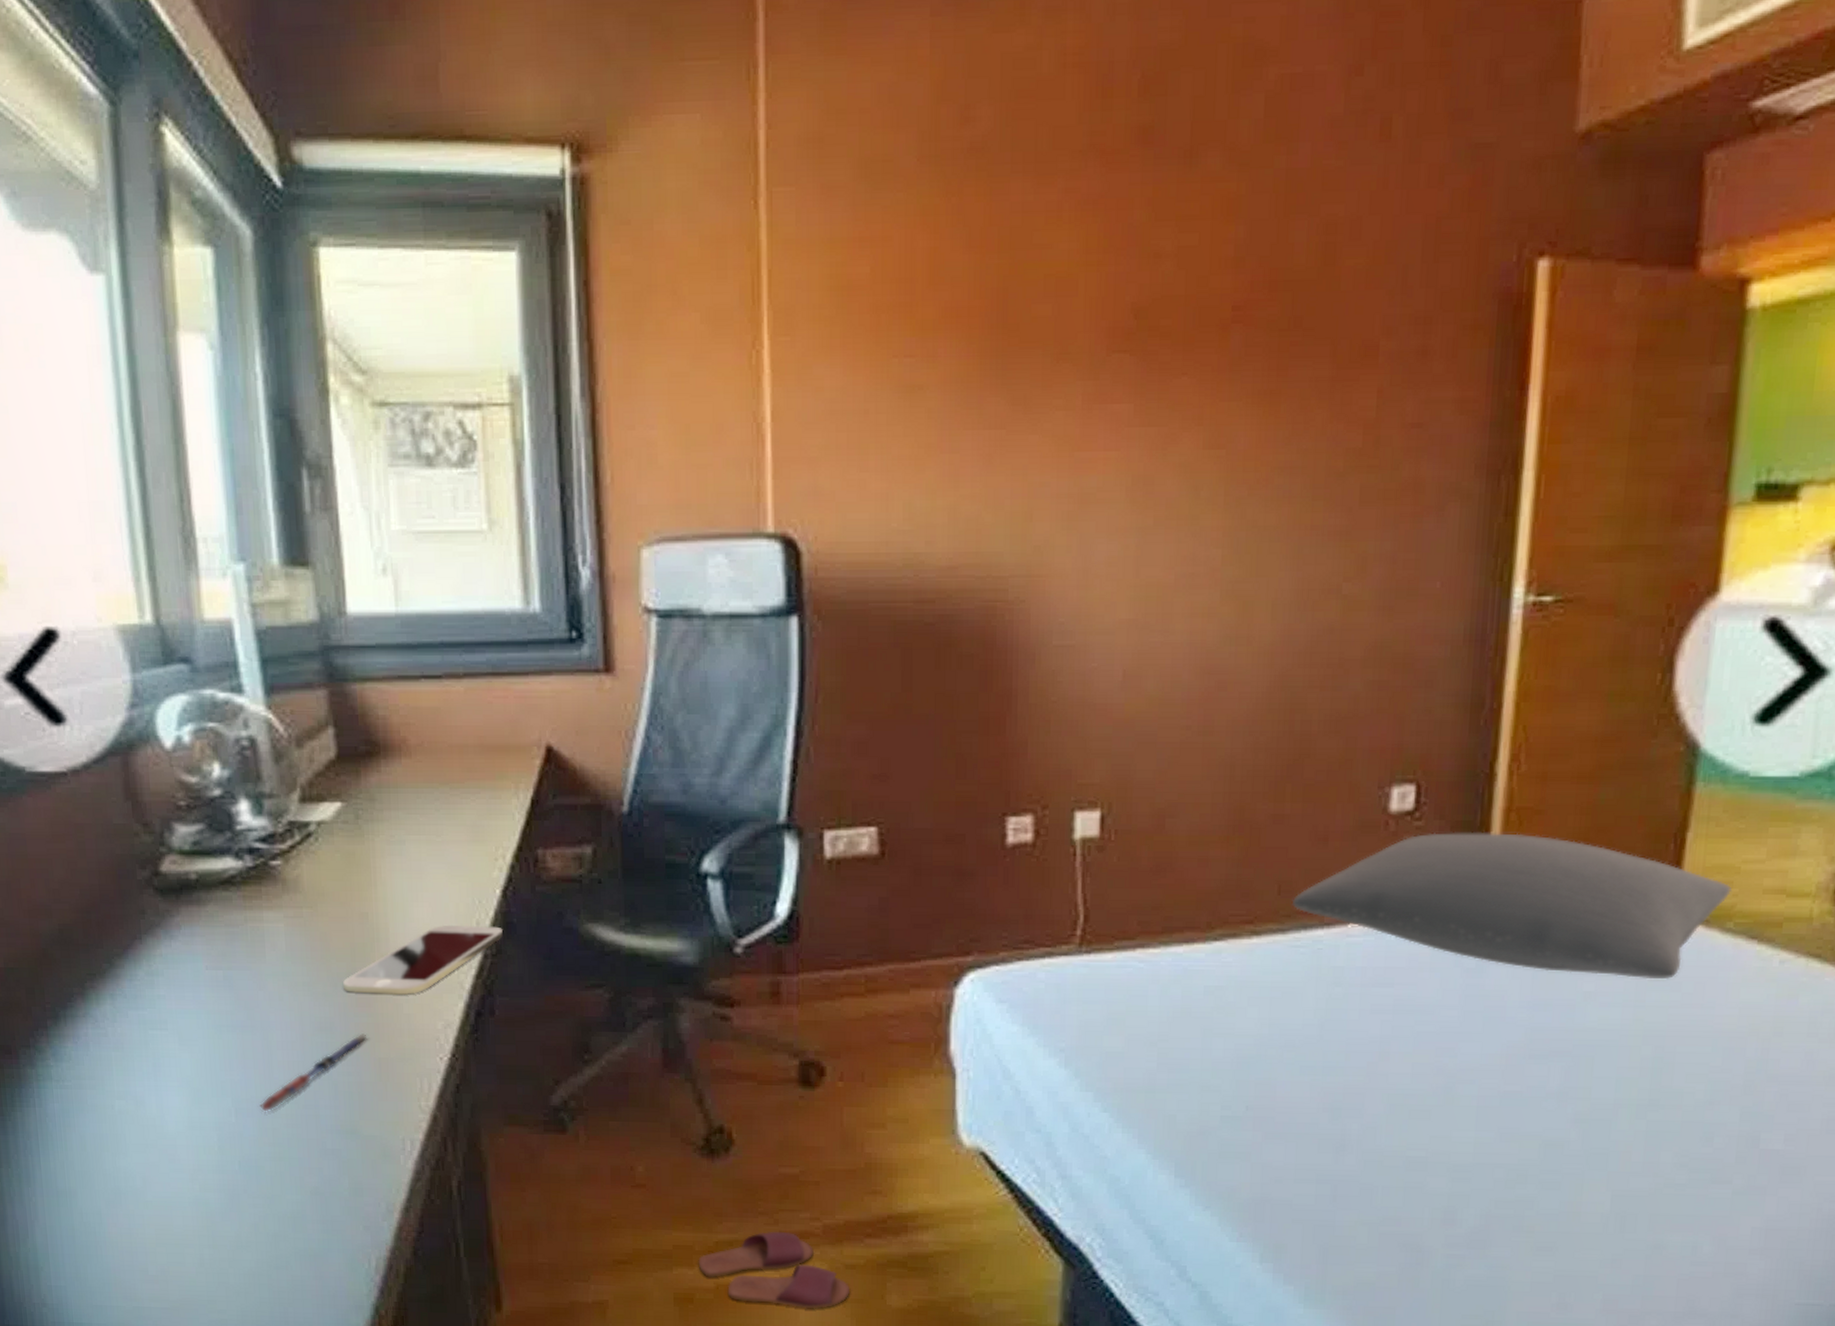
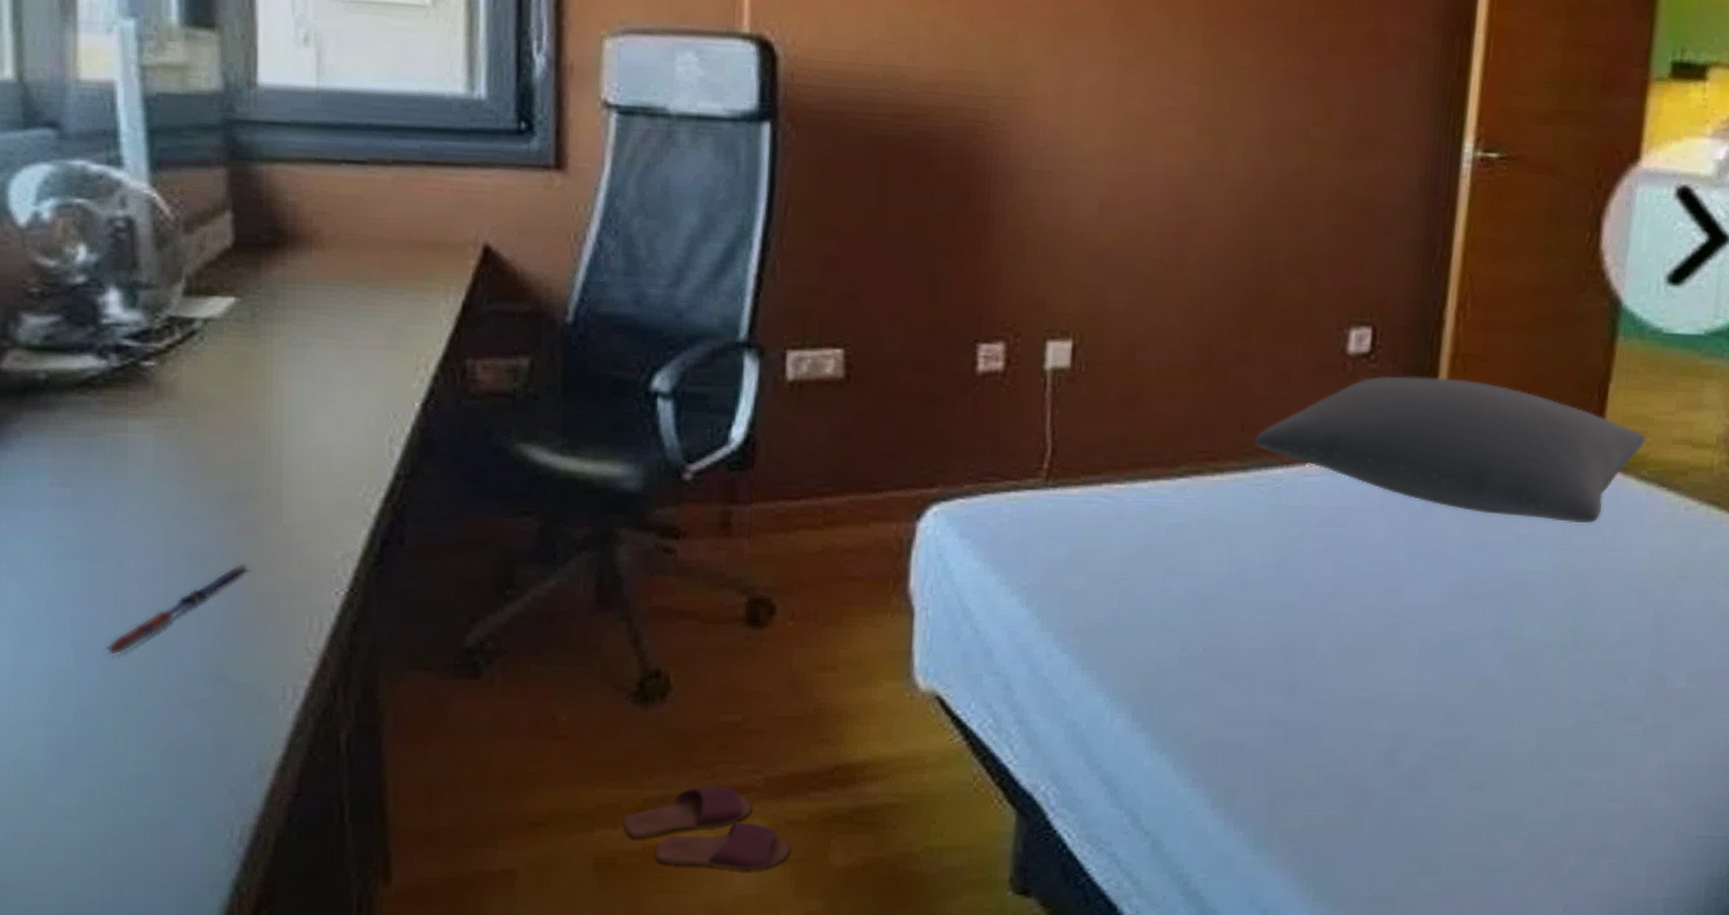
smartphone: present [343,924,503,996] -> none [223,440,420,521]

